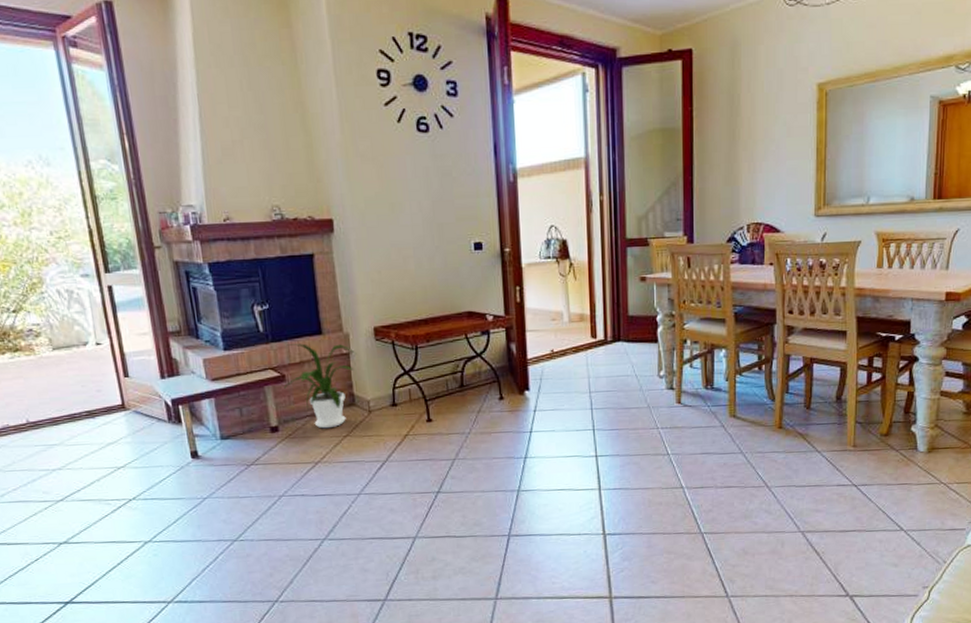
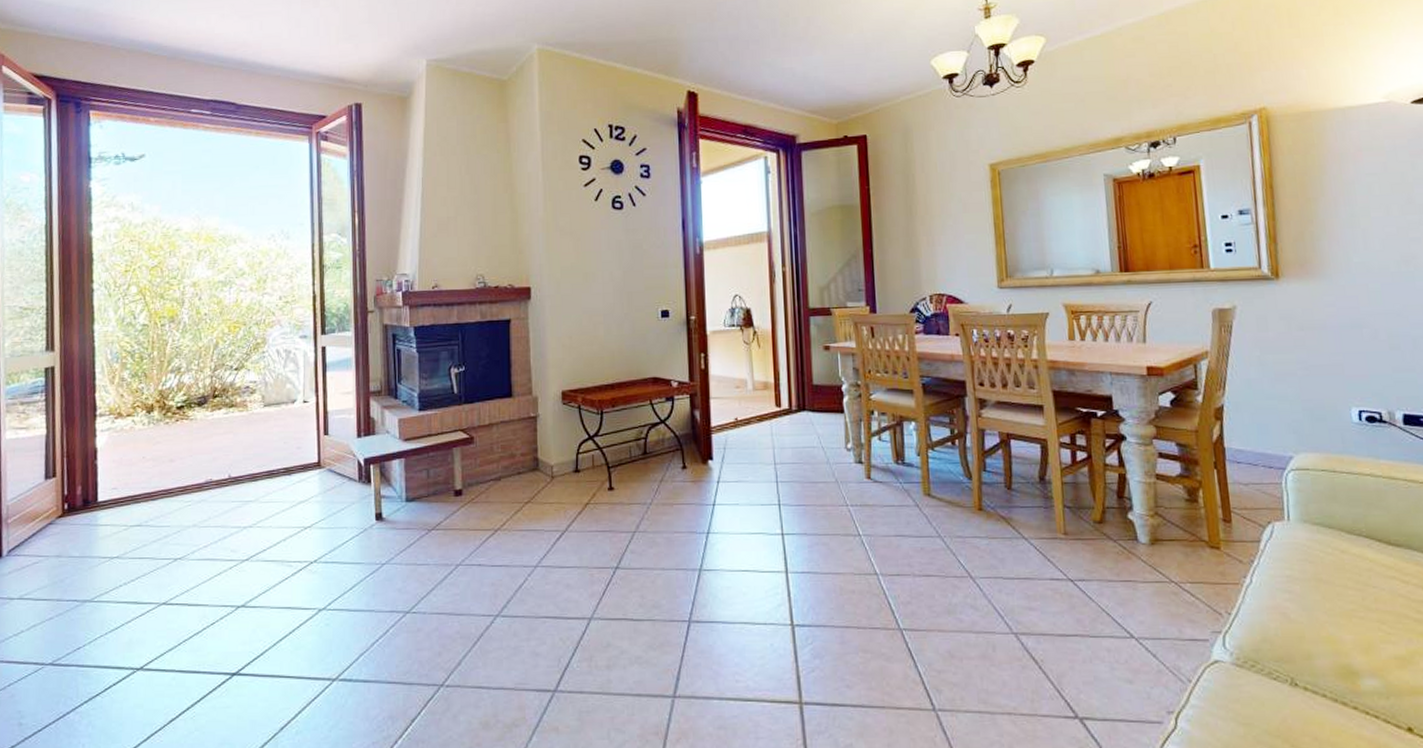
house plant: present [284,343,357,429] -> none [472,406,544,494]

